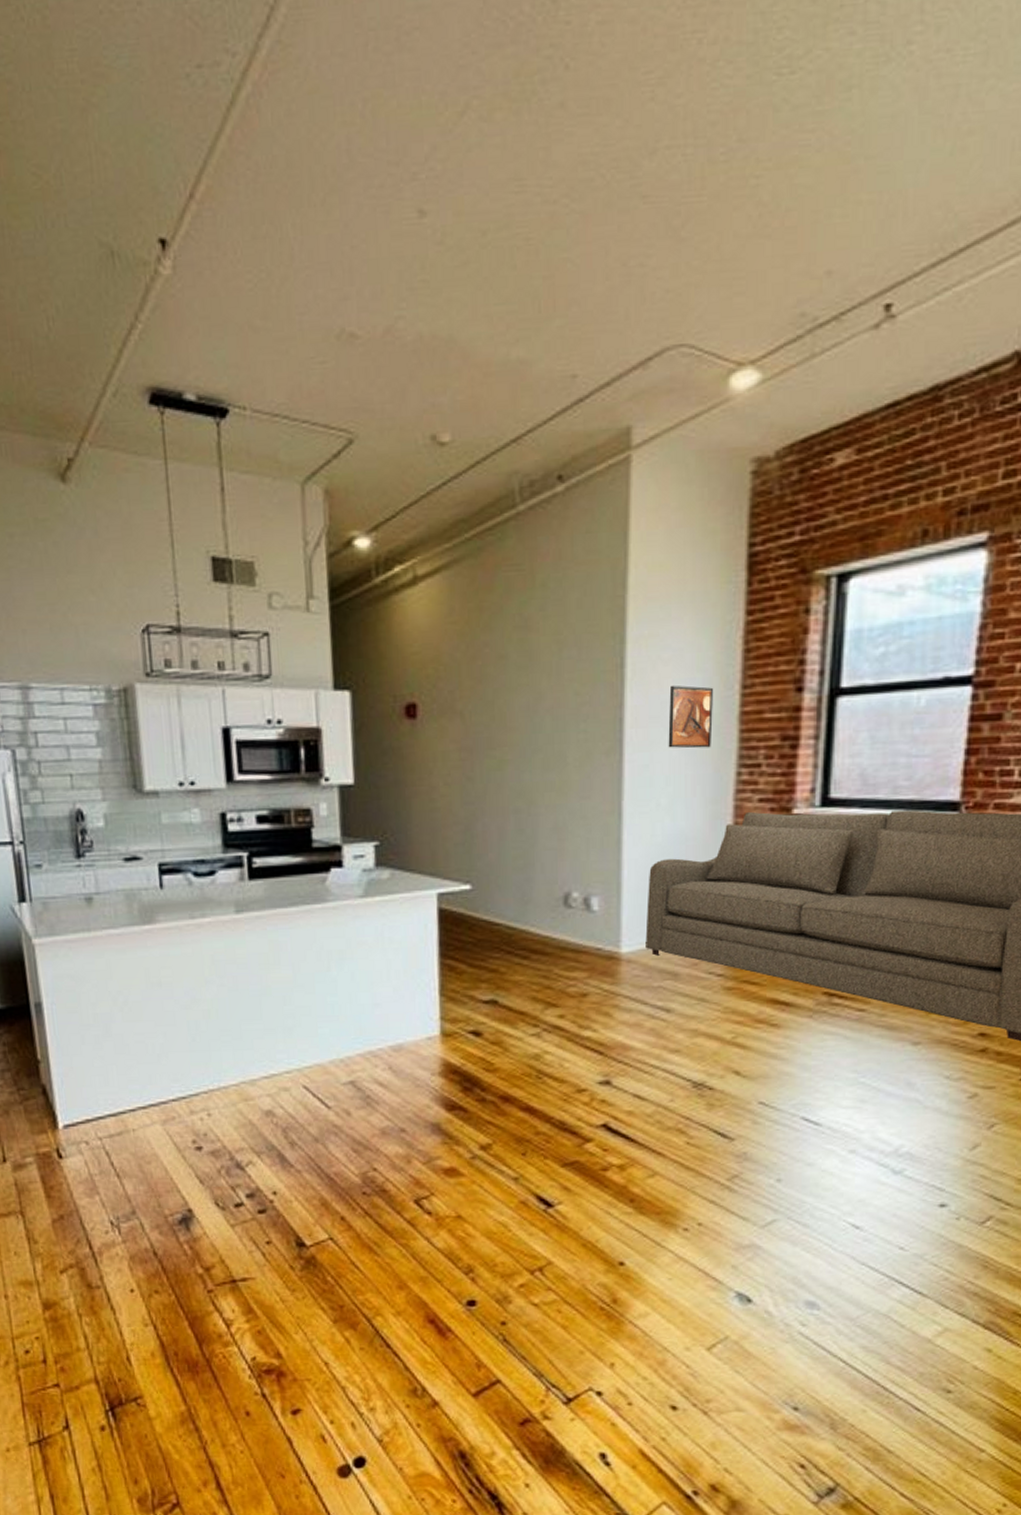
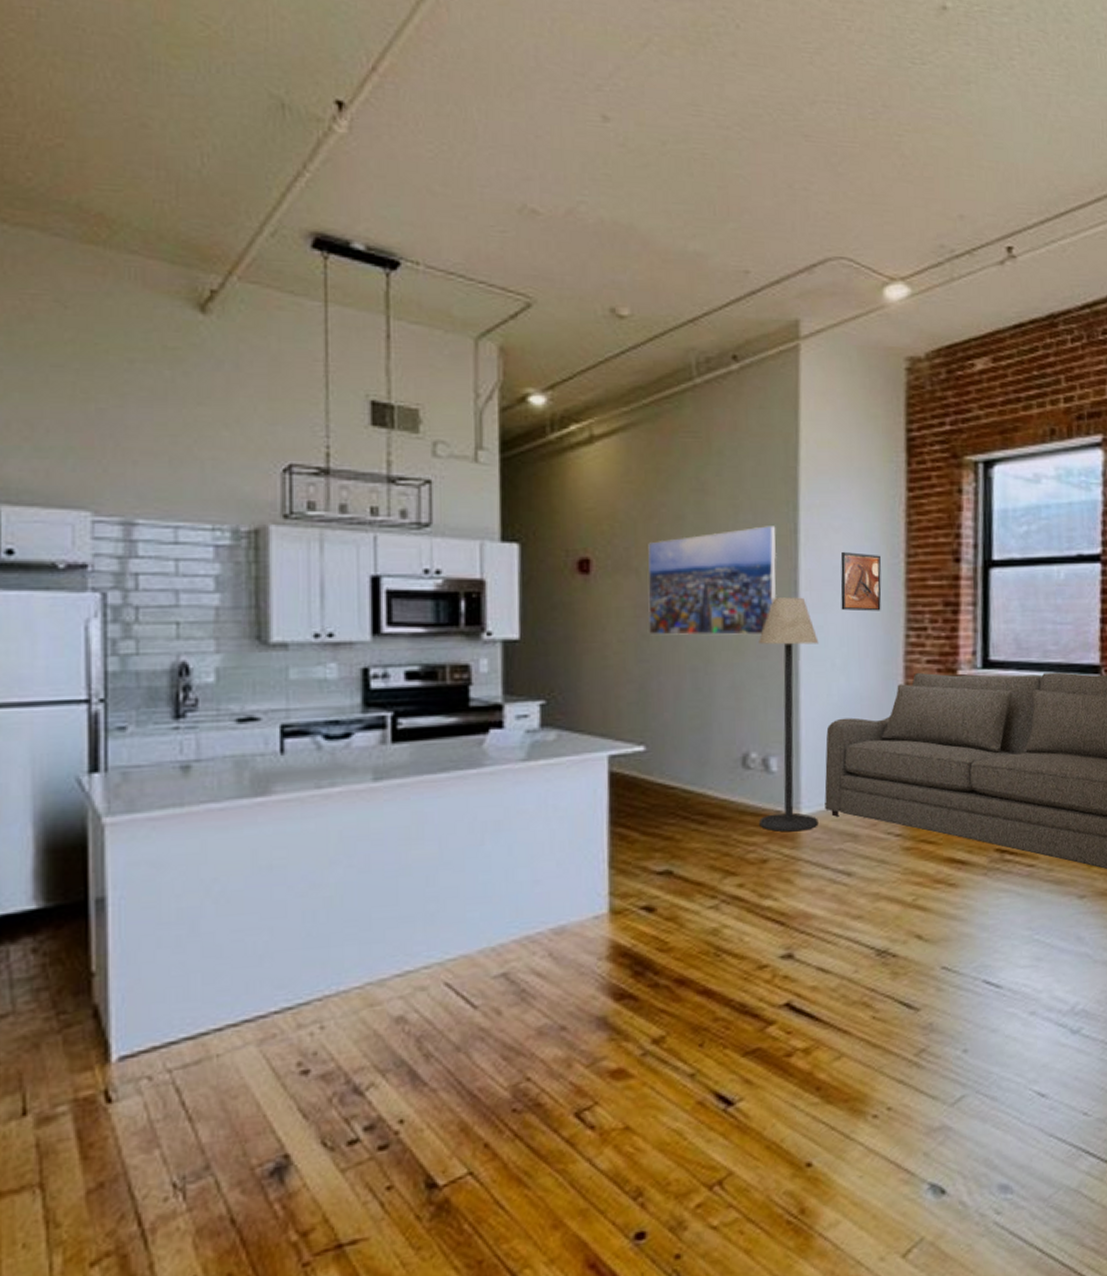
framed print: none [472,661,602,778] -> present [647,526,777,636]
floor lamp: none [580,735,644,969] -> present [759,597,819,832]

